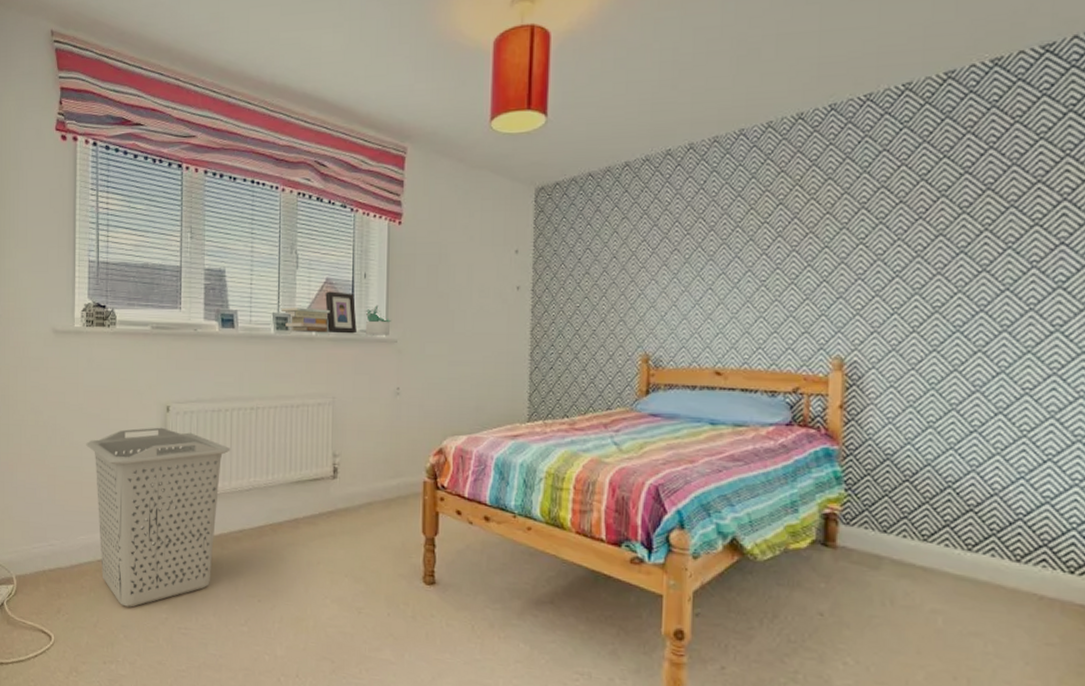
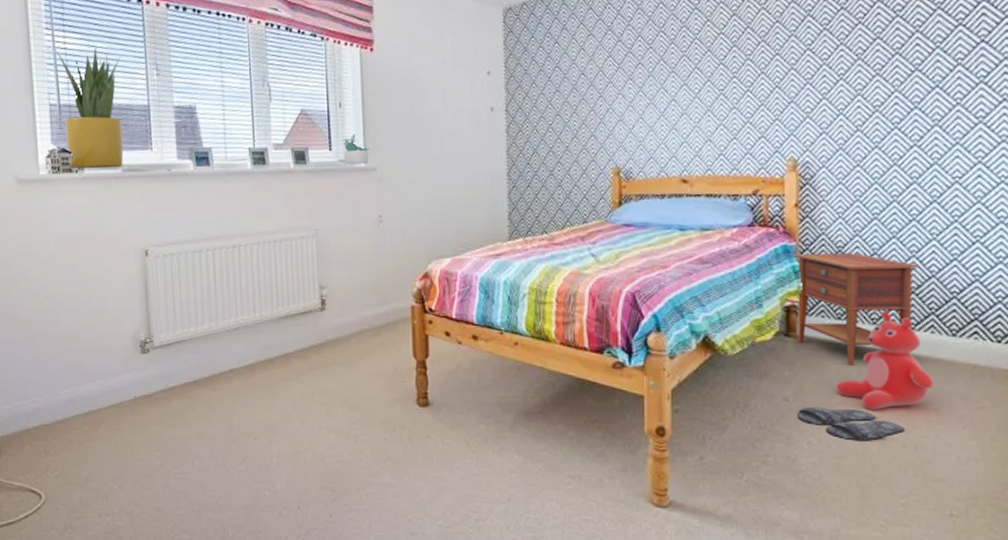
laundry basket: present [86,427,230,608] -> none [62,272,215,457]
planter: none [98,209,158,325] -> present [55,48,124,169]
books: present [279,307,330,333] -> none [255,140,307,166]
picture frame: present [325,291,357,334] -> none [301,122,335,165]
slippers: none [833,623,956,669] -> present [798,406,904,441]
nightstand: none [835,458,979,584] -> present [793,252,919,366]
teddy bear: none [877,527,993,636] -> present [835,311,934,411]

